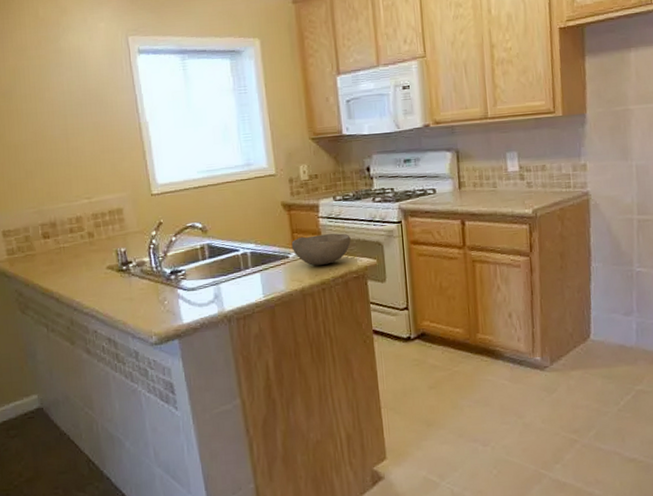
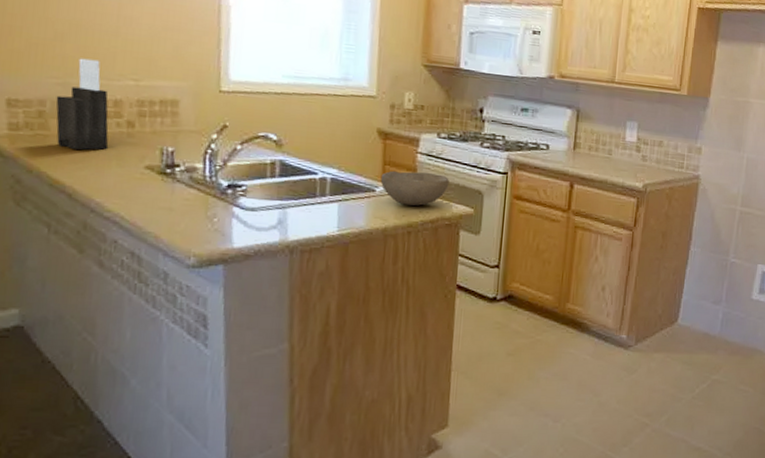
knife block: none [35,187,78,263] -> present [56,58,109,151]

